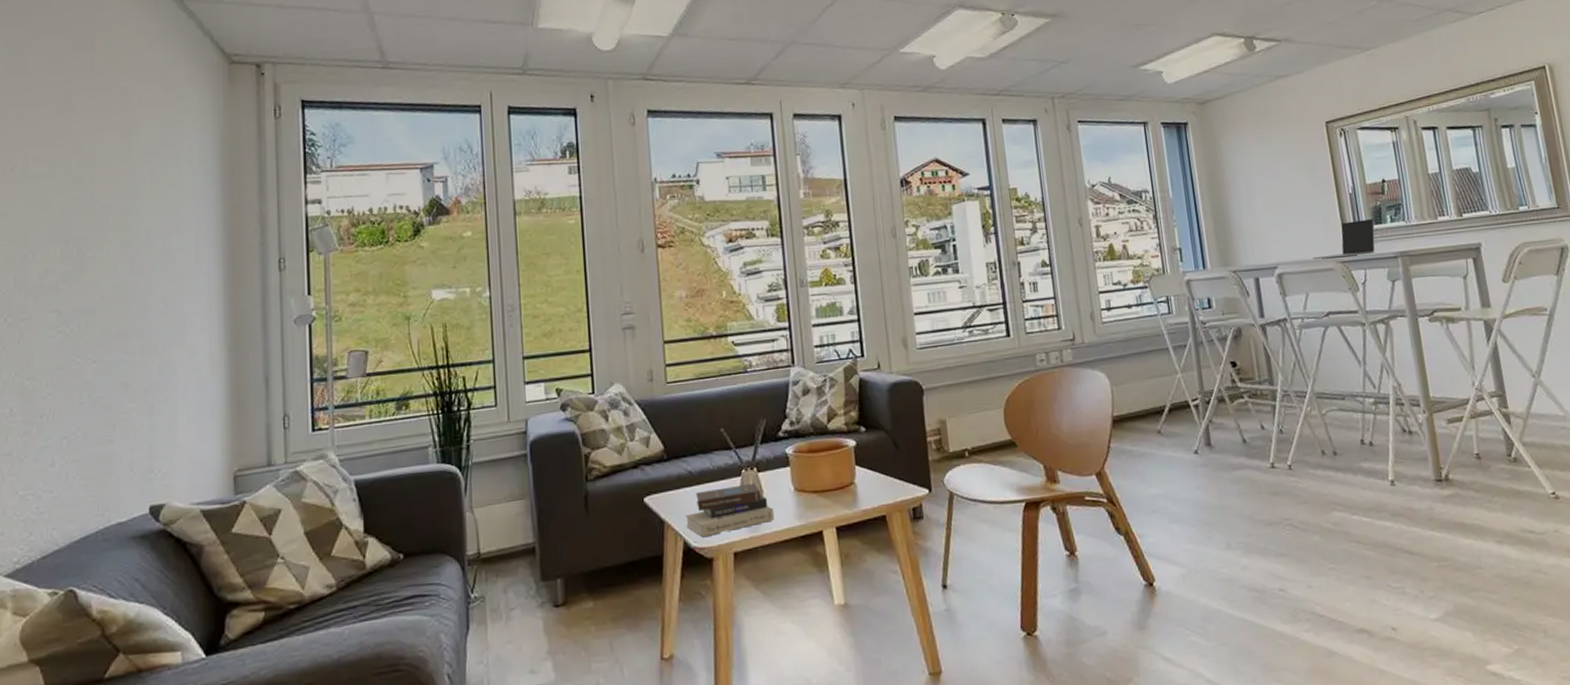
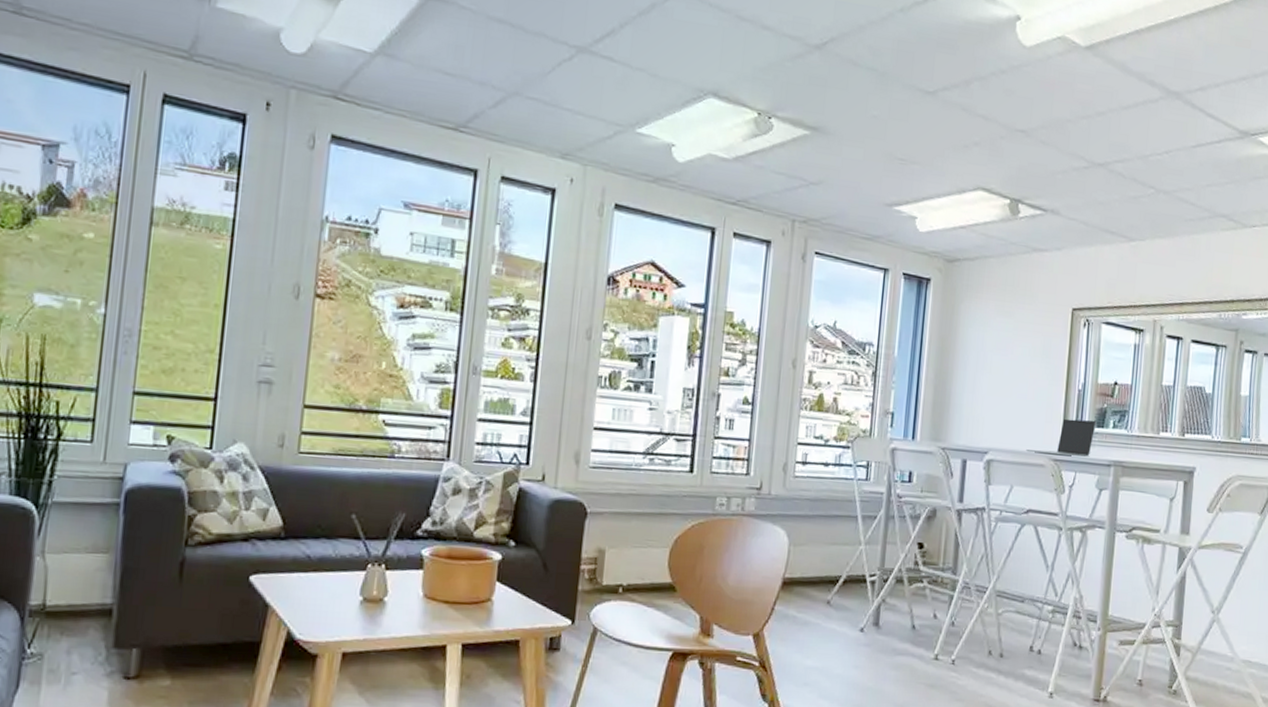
books: present [685,483,775,538] -> none [293,579,396,631]

